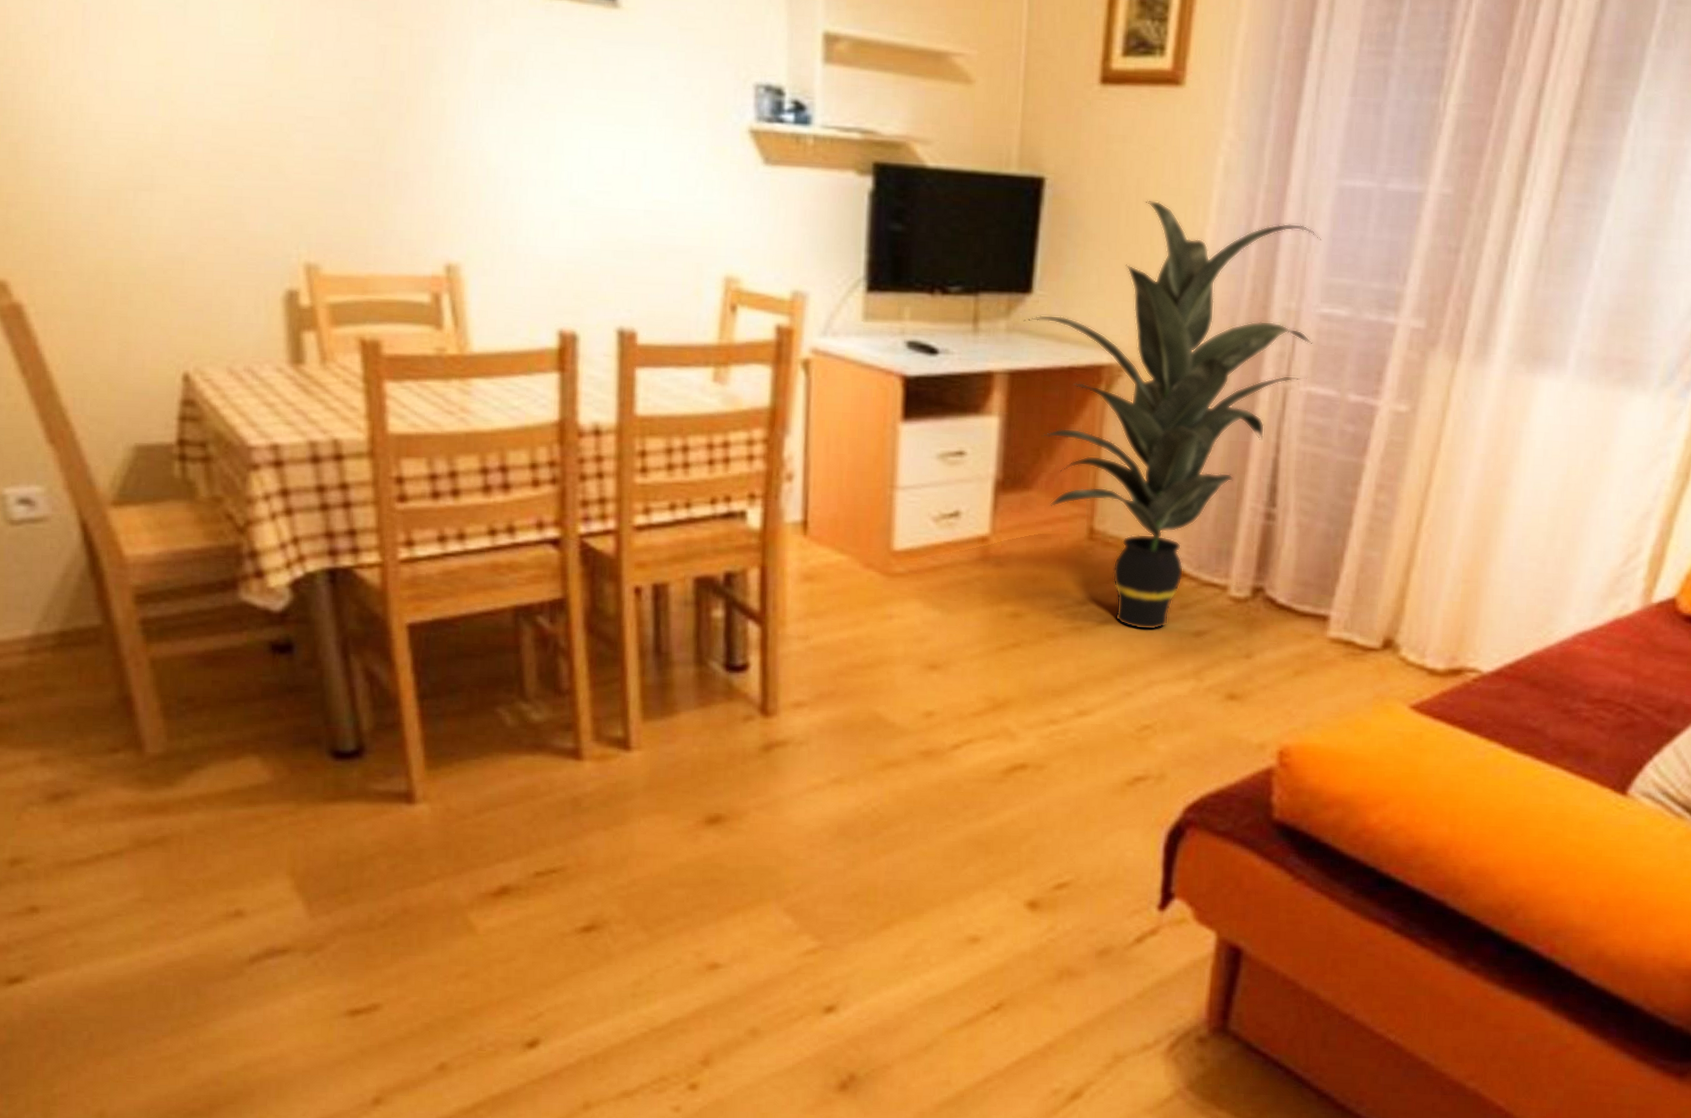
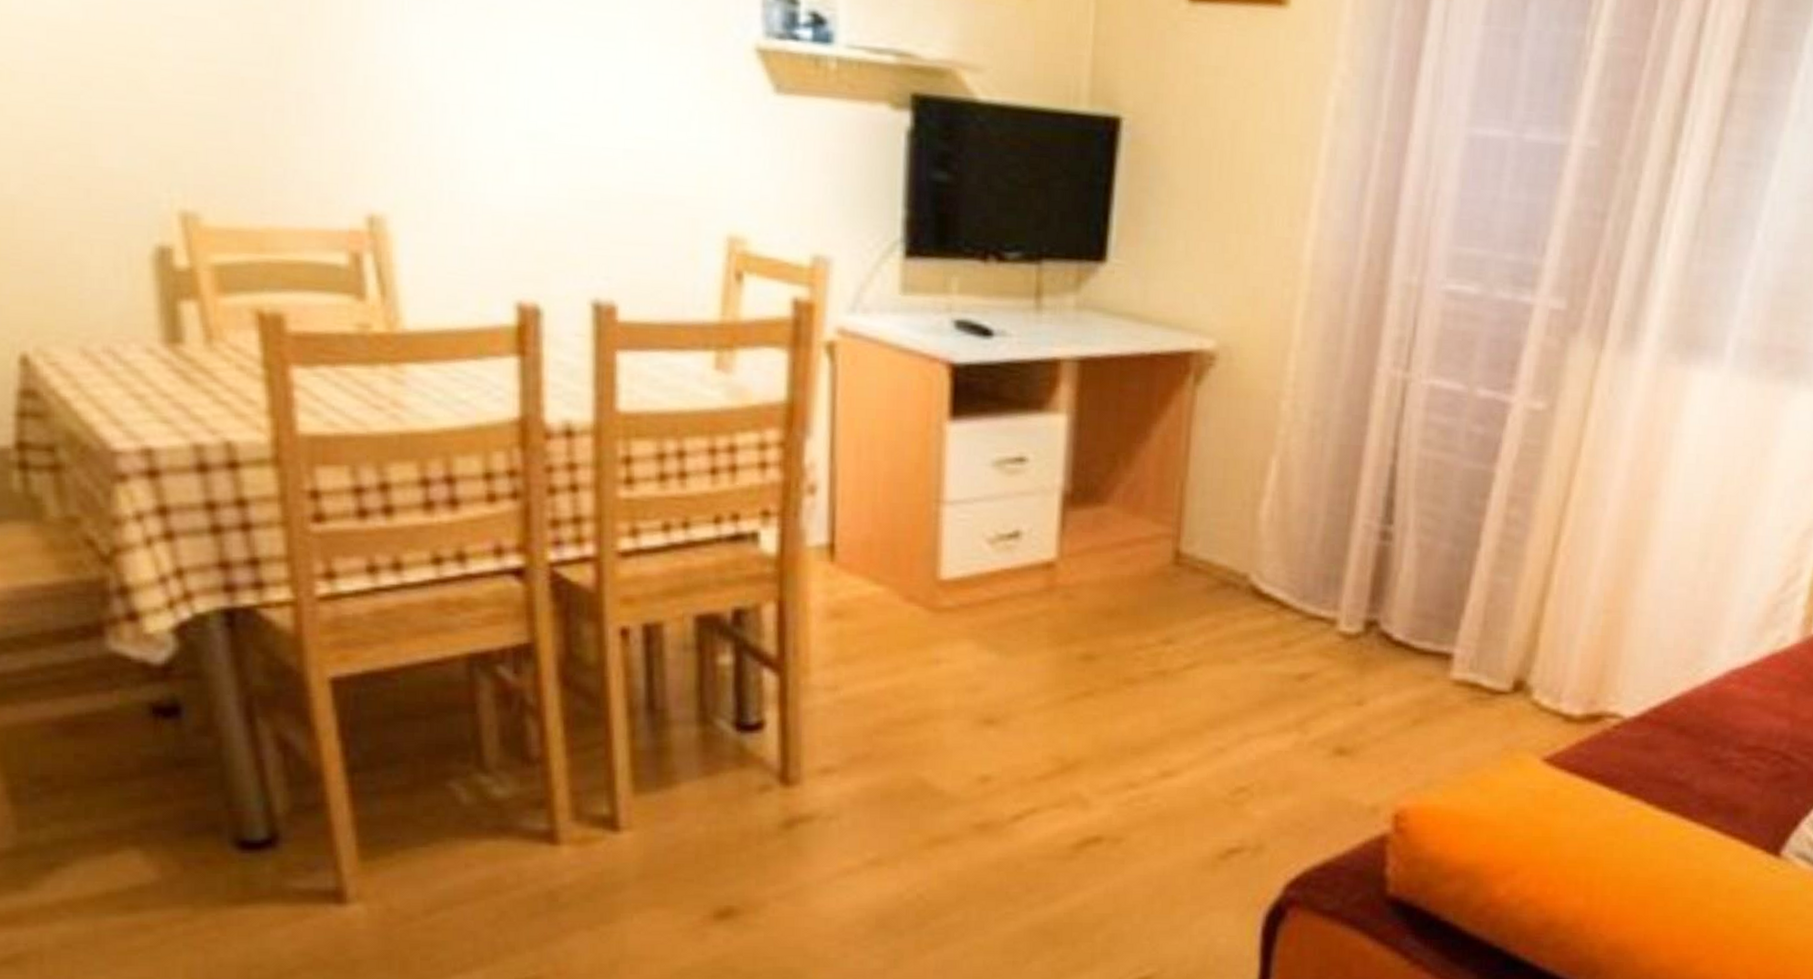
indoor plant: present [1023,200,1322,631] -> none [1096,148,1449,674]

